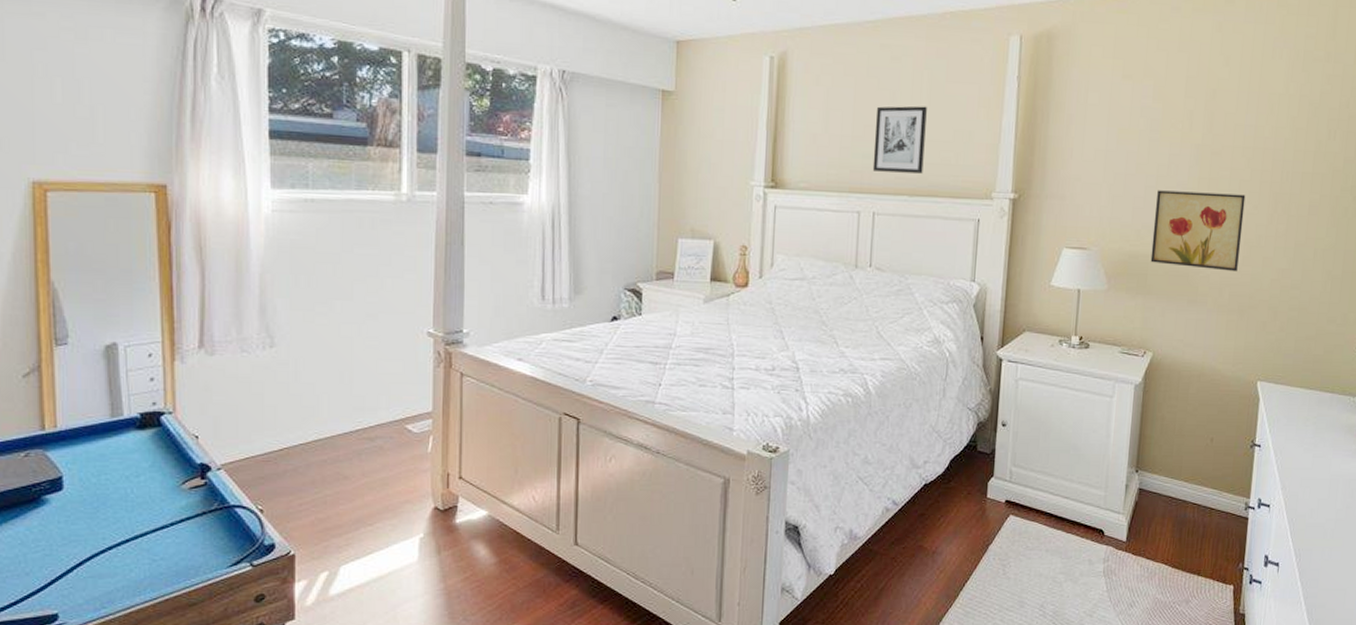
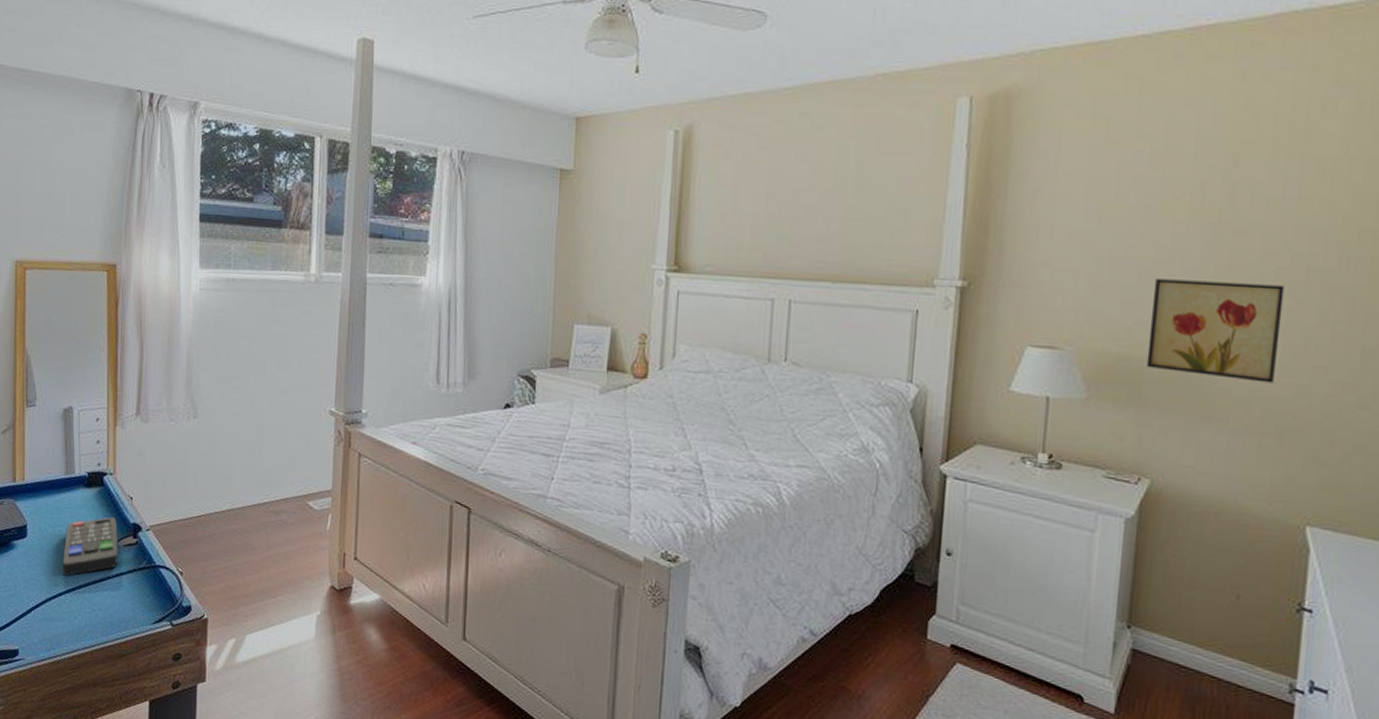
remote control: none [111,459,183,527] -> present [62,517,118,576]
wall art: present [872,105,927,174] -> none [789,180,854,257]

